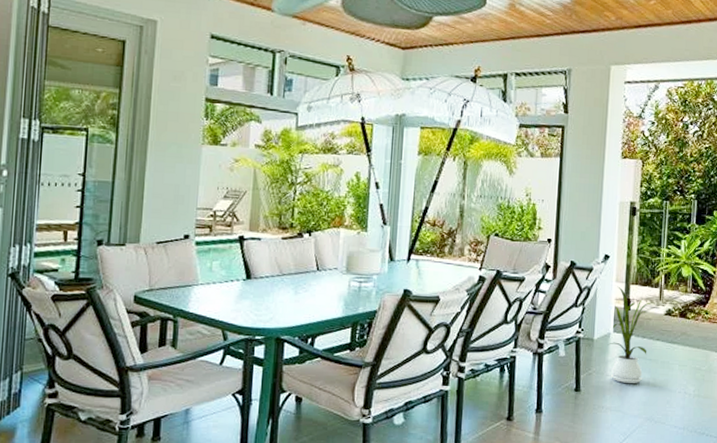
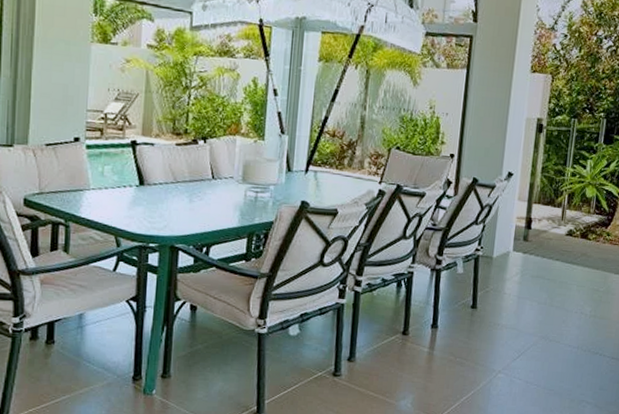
house plant: present [607,286,654,383] -> none [506,205,556,302]

